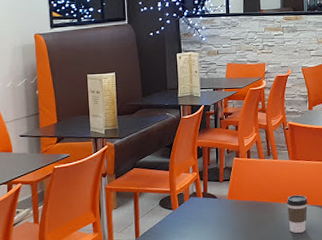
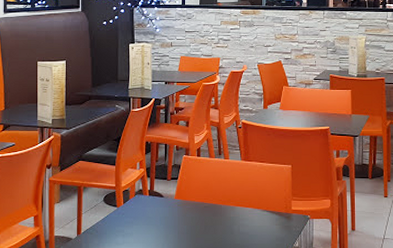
coffee cup: present [286,195,308,233] -> none [236,199,259,239]

